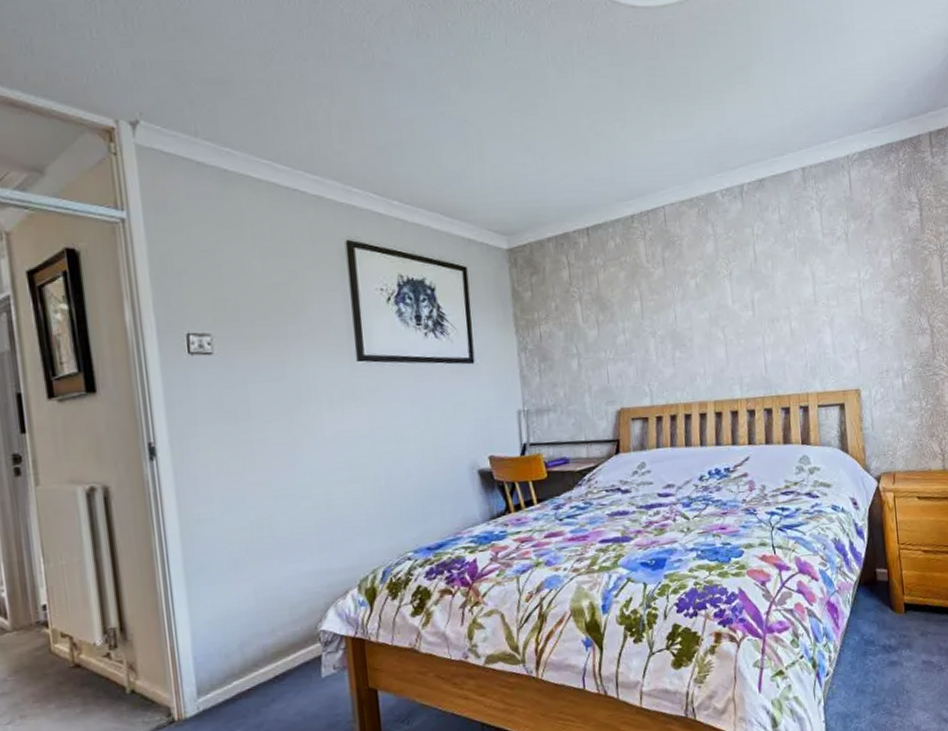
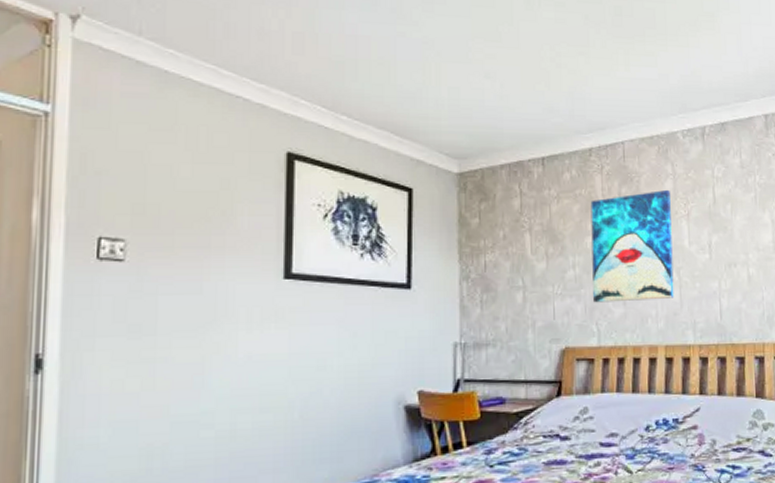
wall art: none [635,250,721,365] -> present [590,189,674,303]

